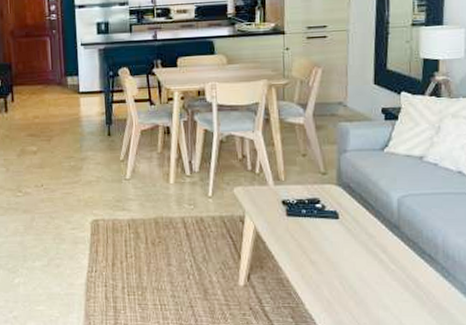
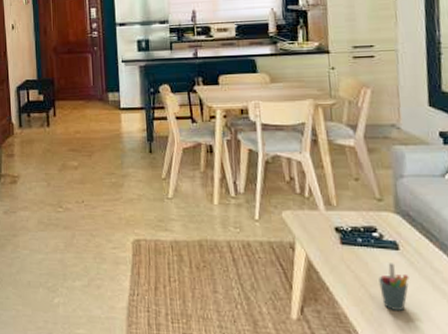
pen holder: none [319,231,346,273] -> present [378,263,409,311]

